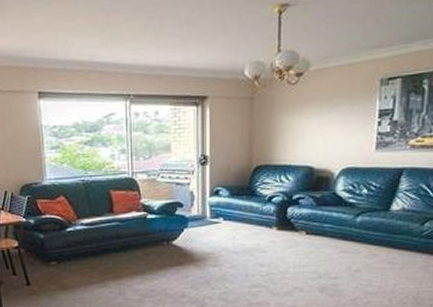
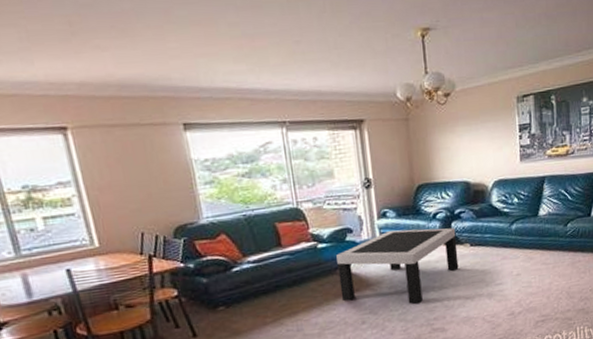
coffee table: none [164,208,292,286] -> present [336,227,459,305]

